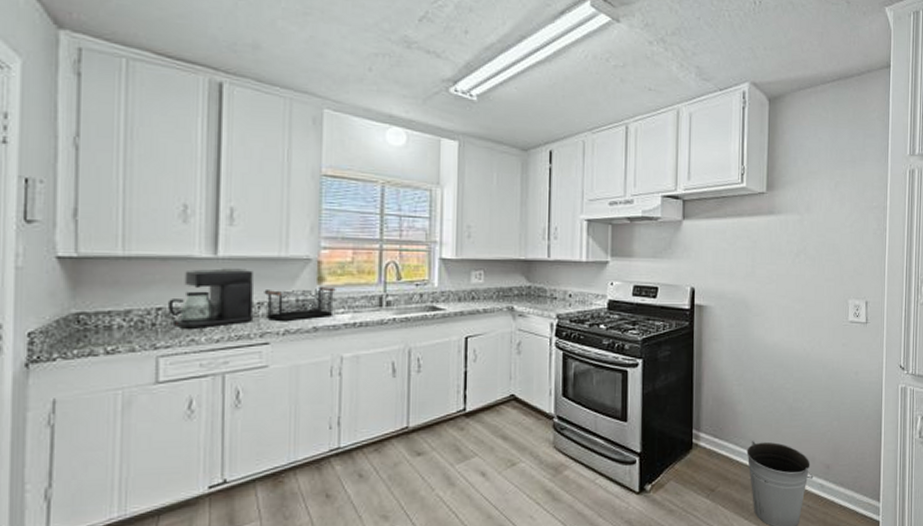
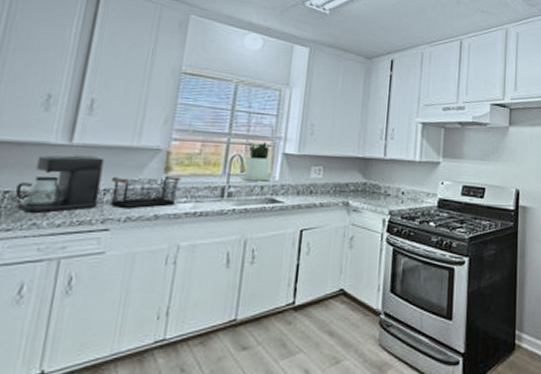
planter: none [398,247,429,289] -> present [241,141,271,181]

